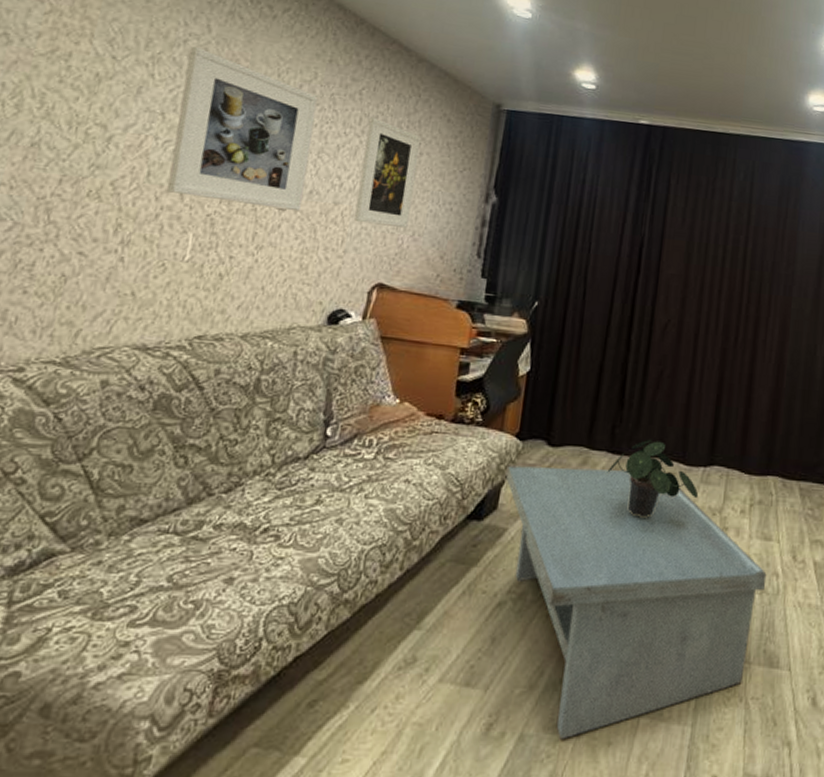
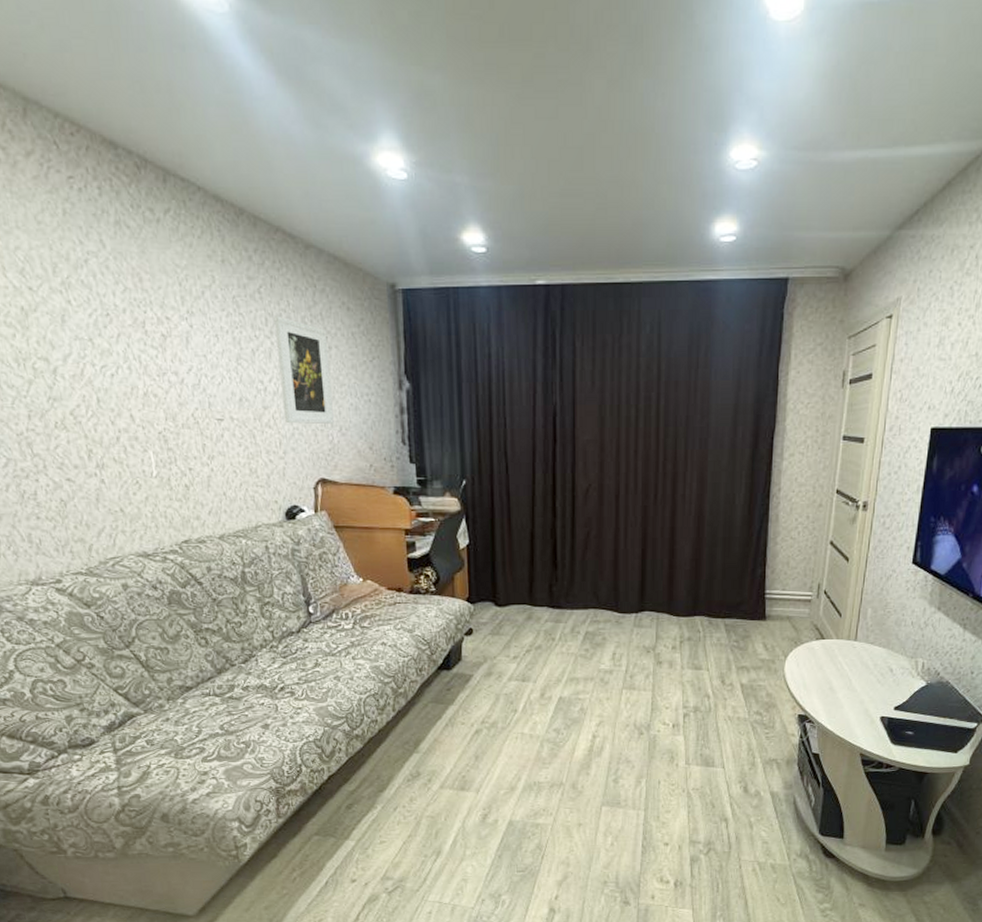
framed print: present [166,46,319,212] -> none [92,264,237,420]
coffee table: present [505,465,767,740] -> none [463,621,699,823]
potted plant: present [606,439,699,516] -> none [550,593,633,657]

